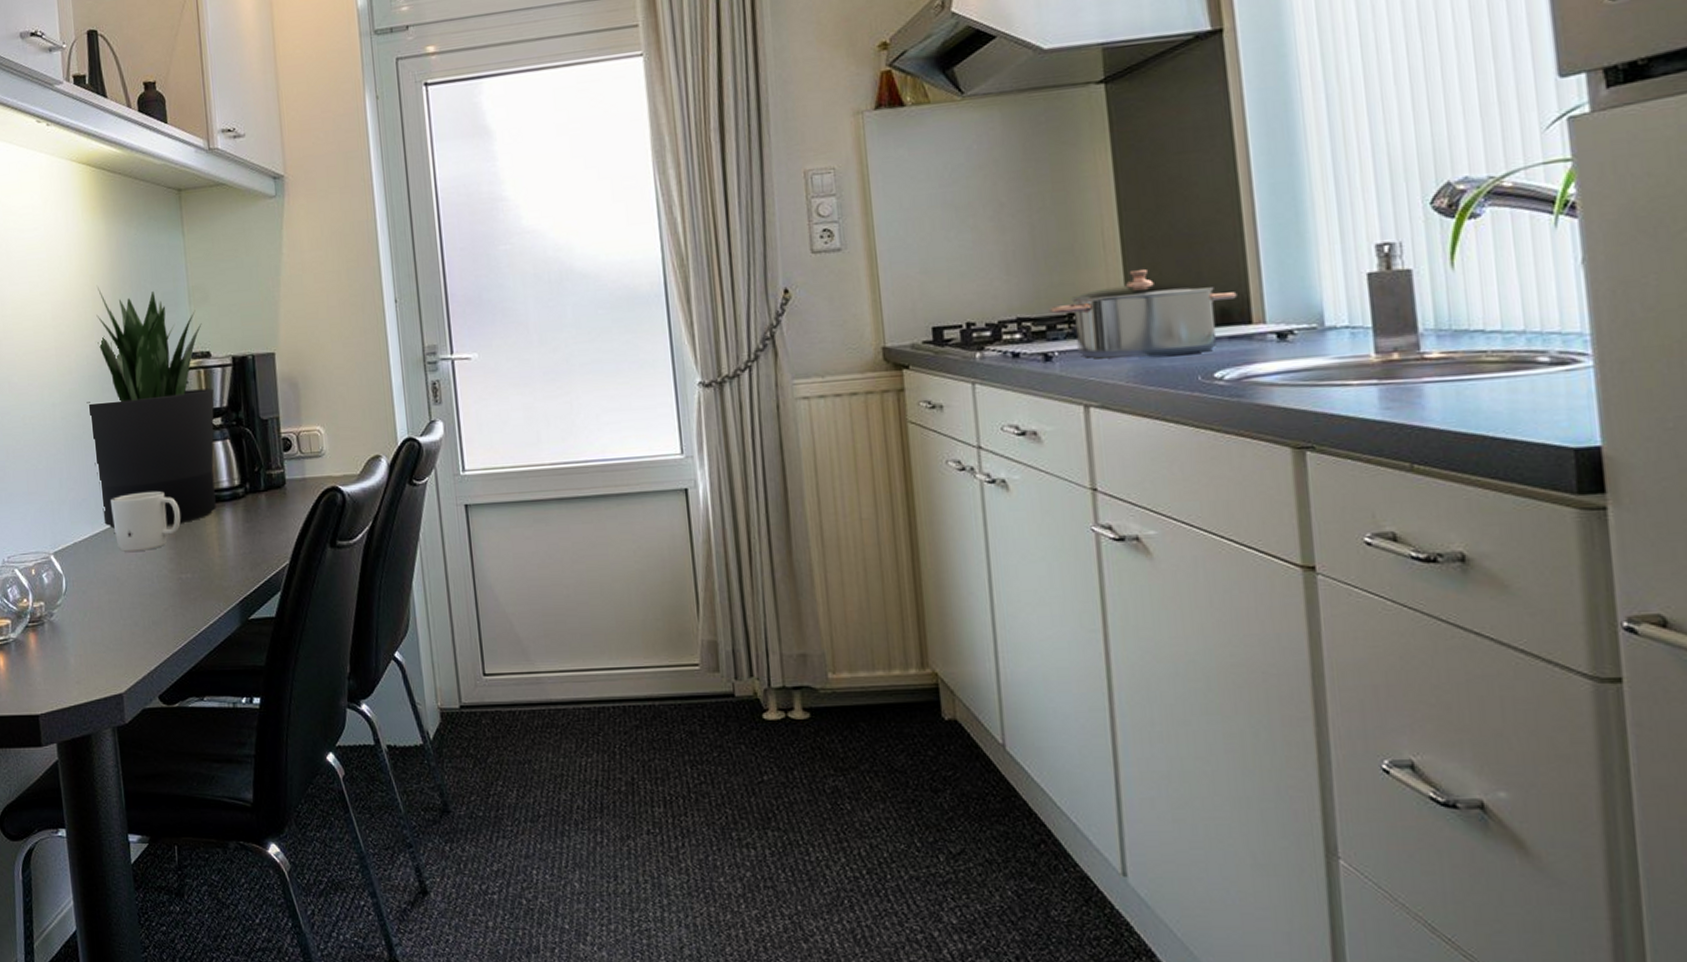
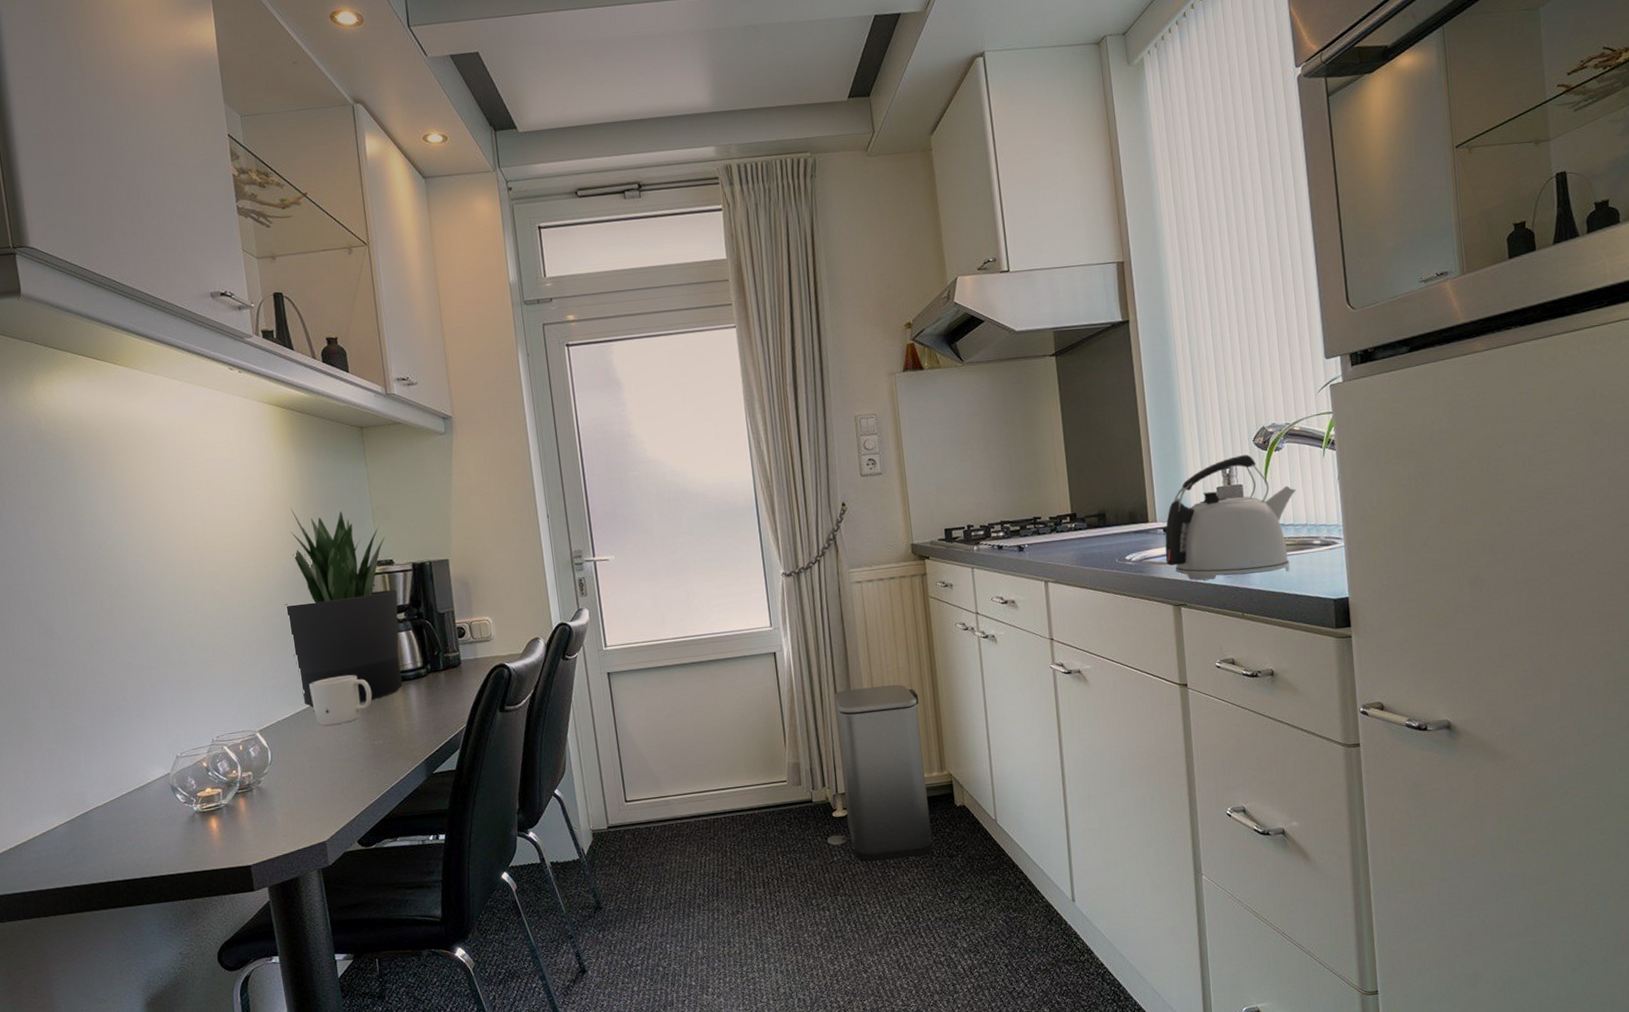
pedal bin: none [755,541,908,787] -> present [827,684,933,862]
cooking pot: present [1049,268,1238,359] -> none [1021,485,1139,549]
kettle: none [1279,223,1507,413] -> present [1165,454,1296,581]

